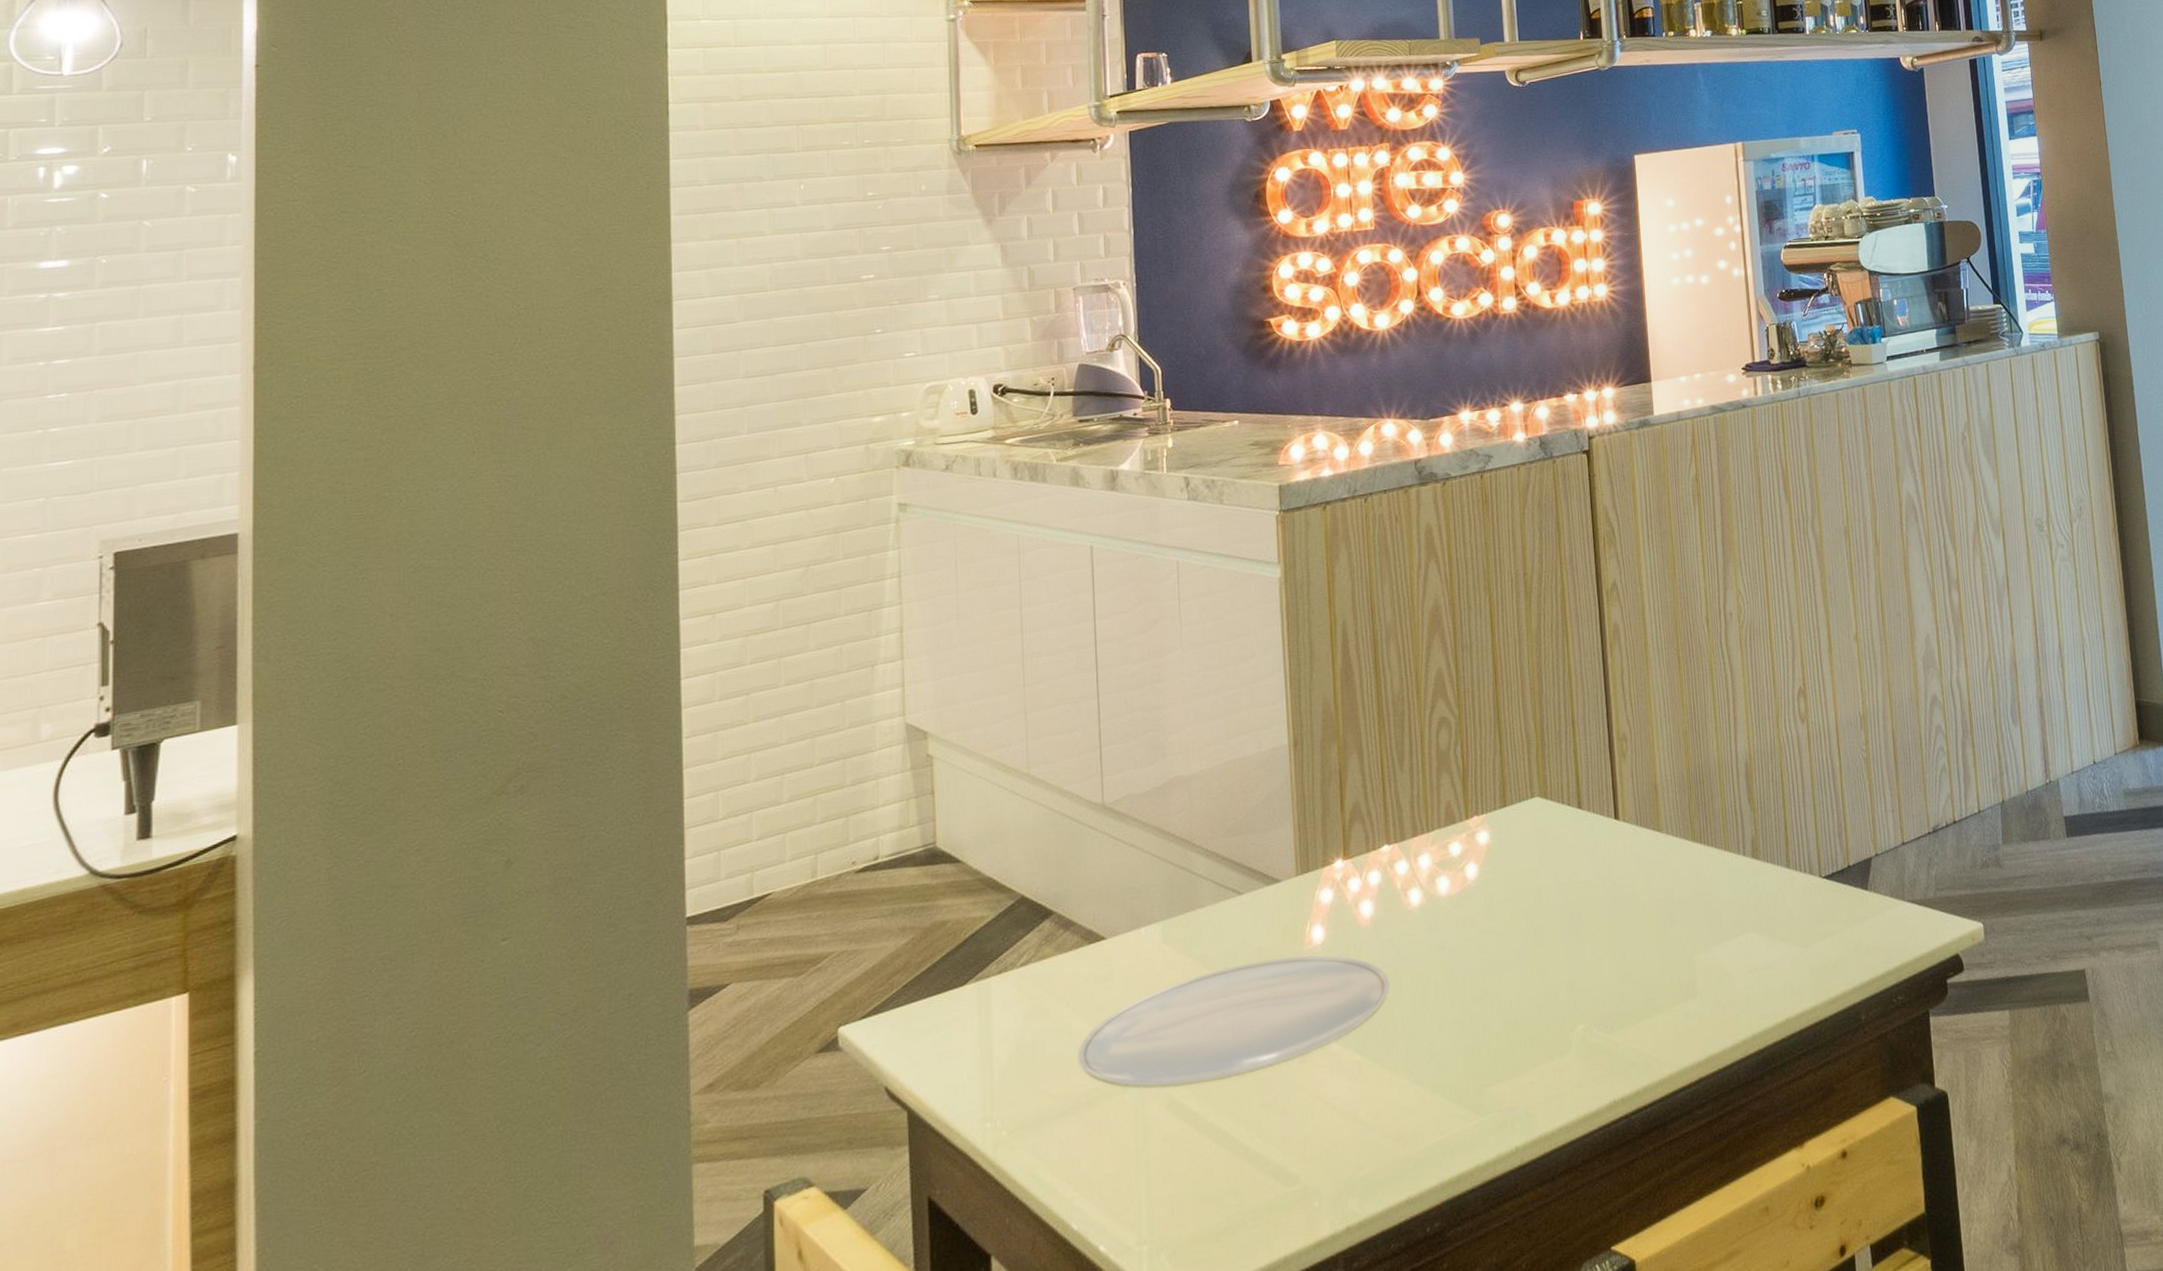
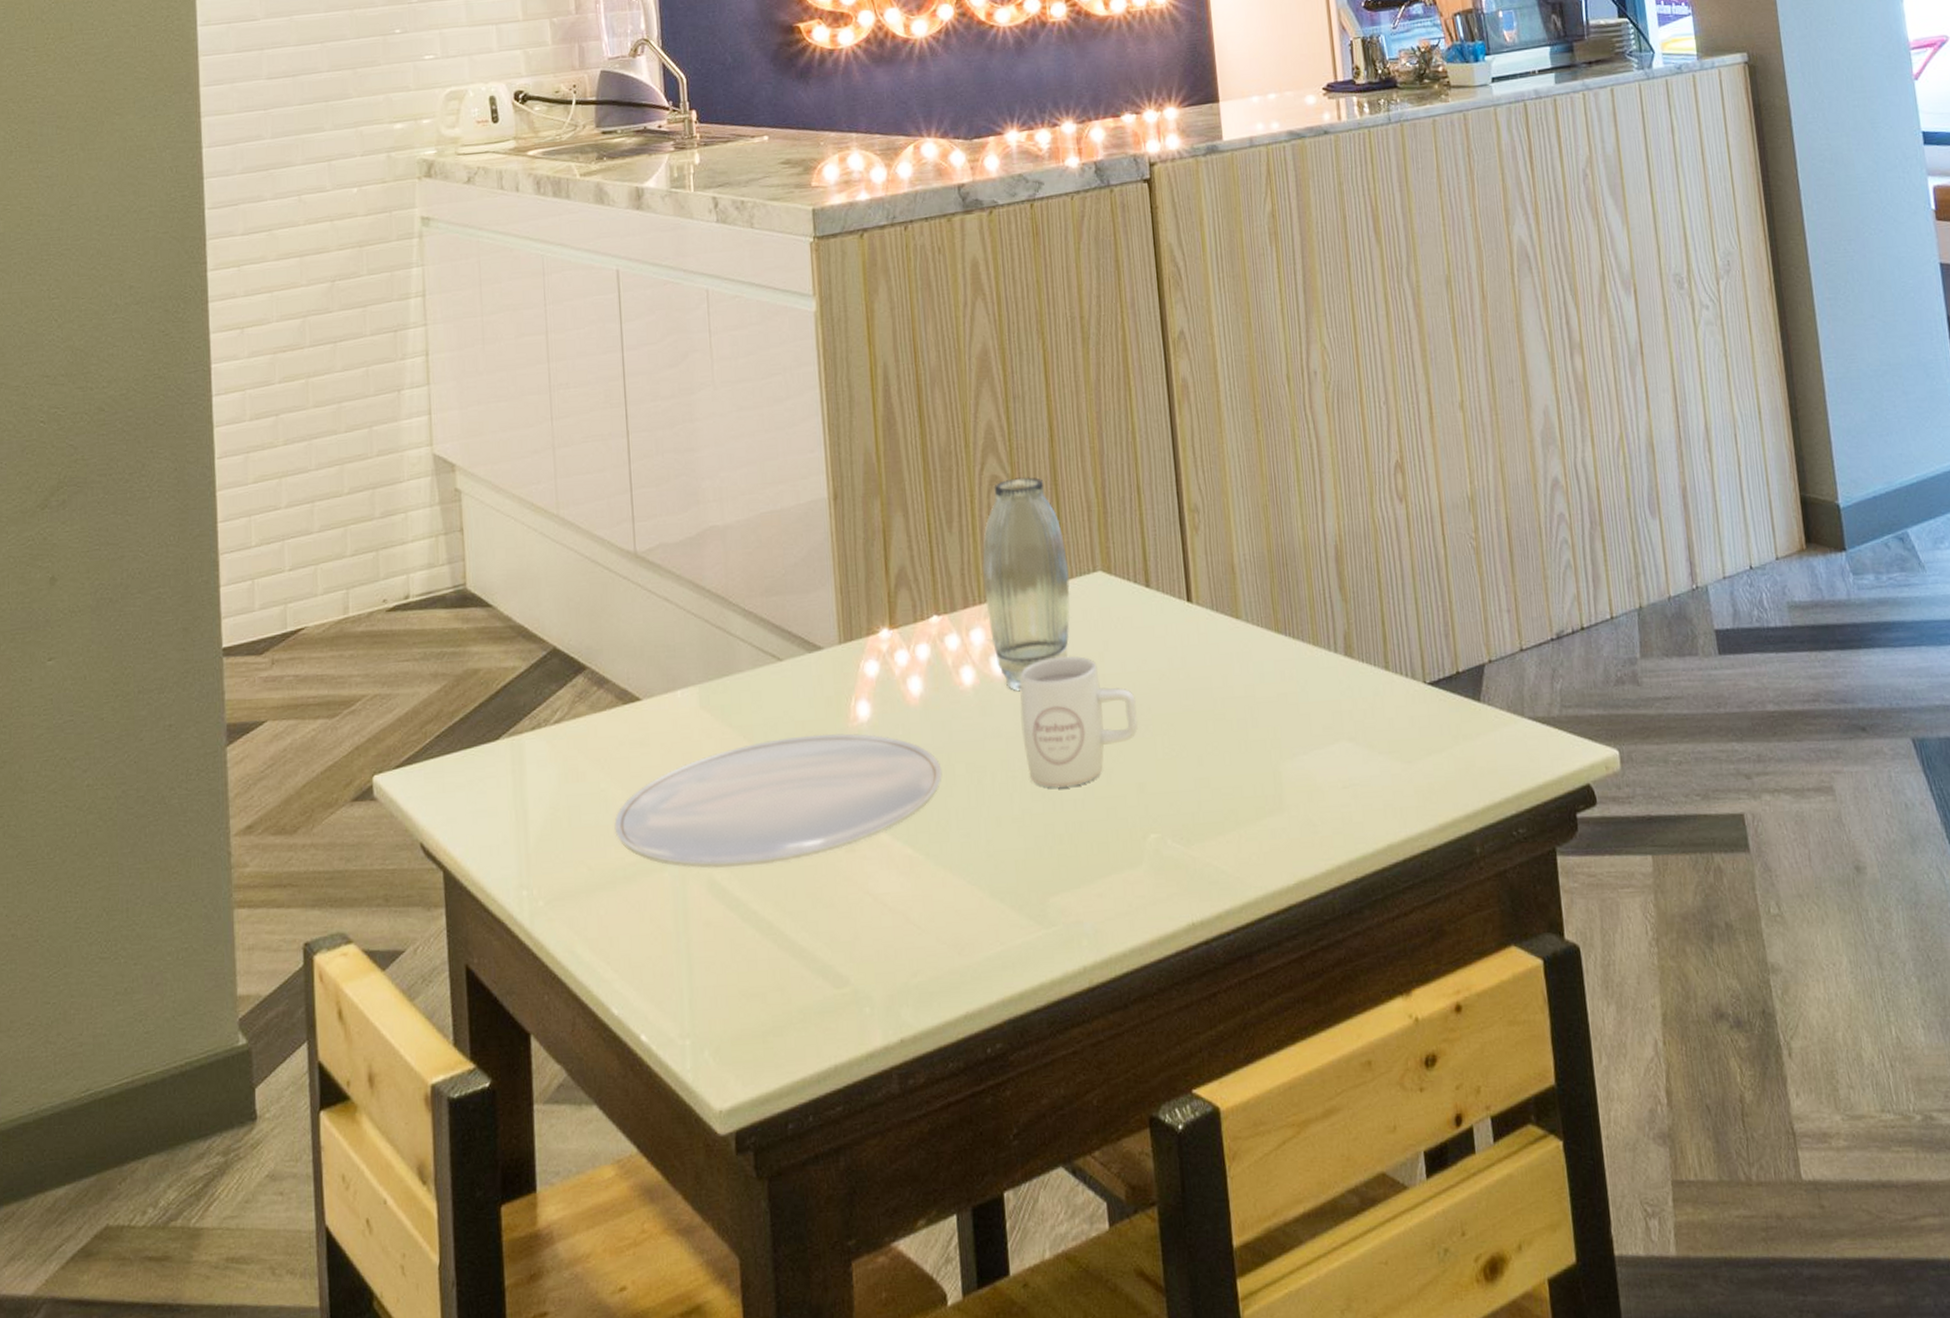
vase: none [1430,717,1510,907] -> present [982,477,1071,691]
mug: none [1462,873,1569,991] -> present [1019,656,1138,788]

